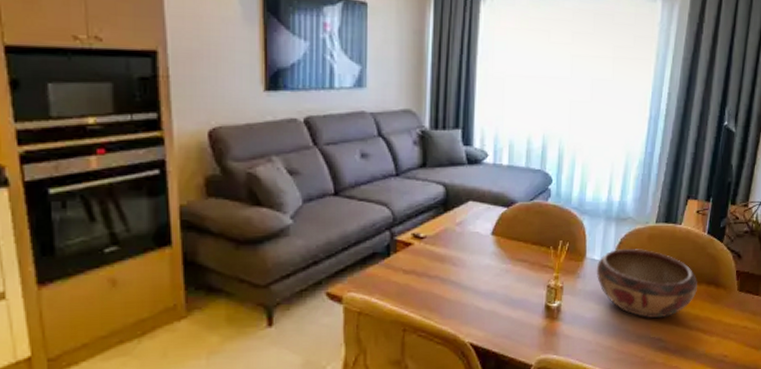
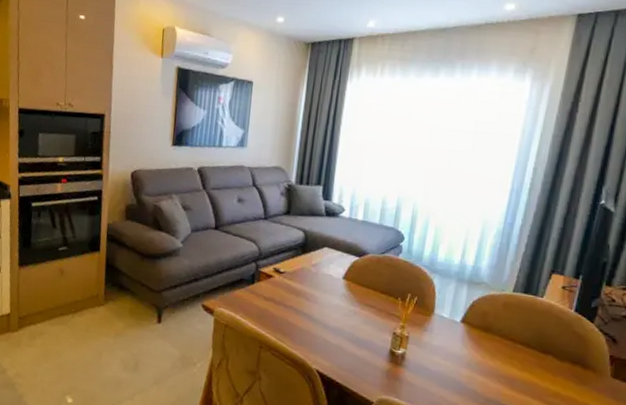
decorative bowl: present [596,249,697,319] -> none [444,311,560,388]

